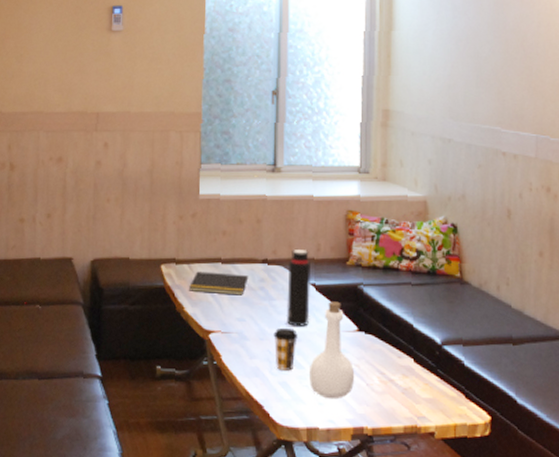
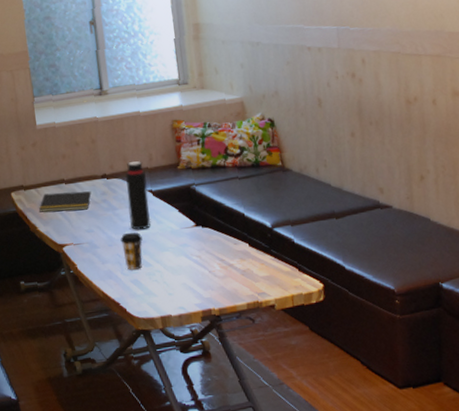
bottle: present [310,301,355,399] -> none [156,203,198,289]

